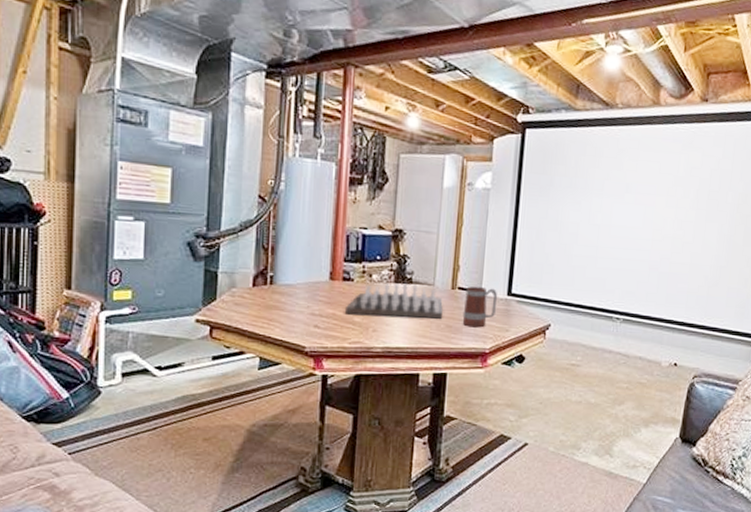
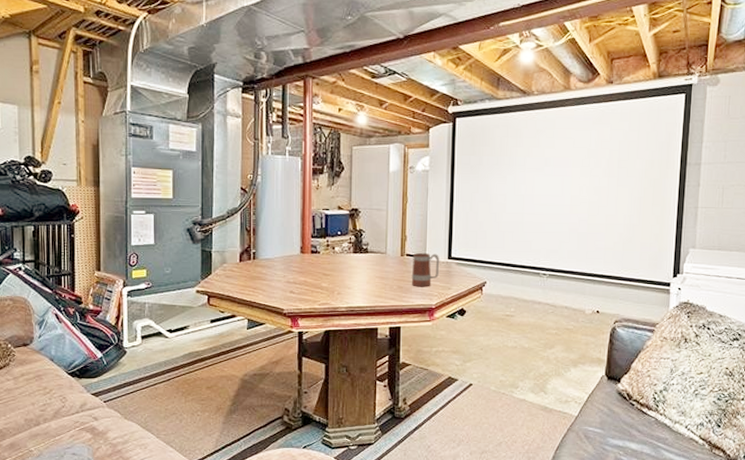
chessboard: present [345,281,443,320] -> none [315,251,394,282]

